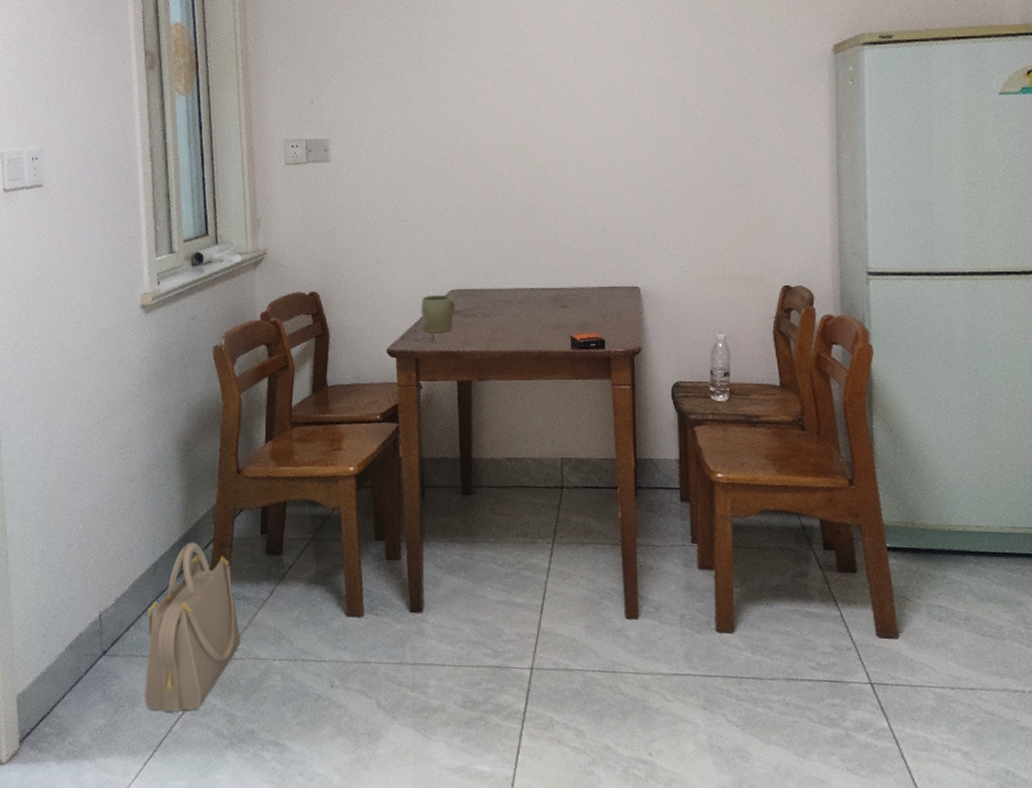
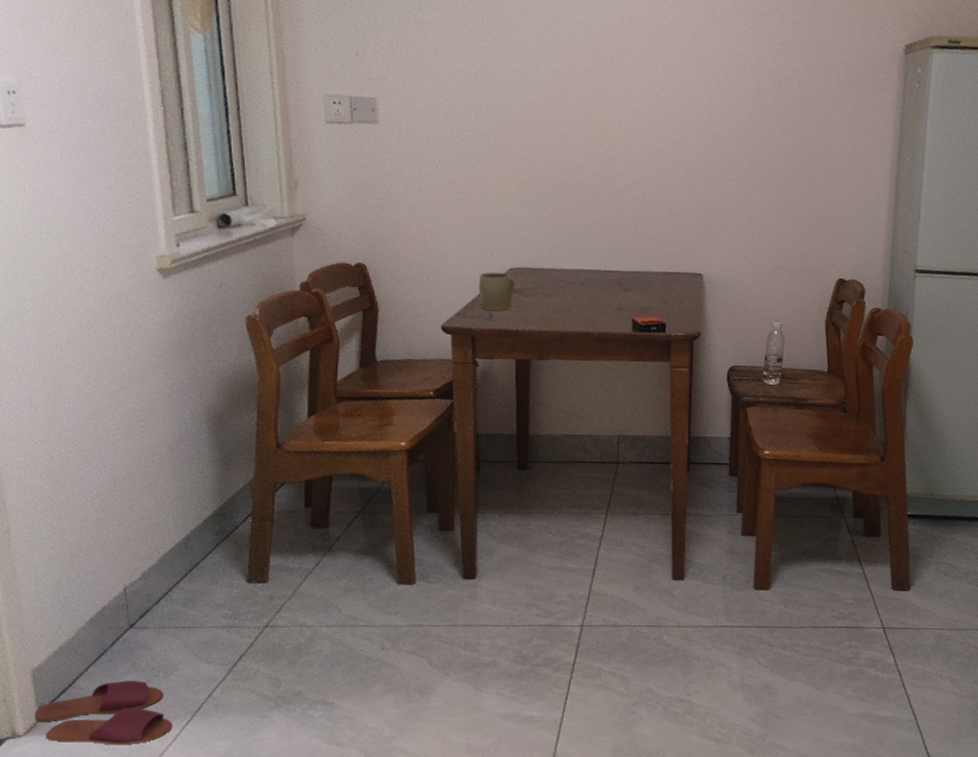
slippers: none [16,710,136,780] -> present [34,680,173,745]
handbag: present [144,542,241,712] -> none [179,516,285,679]

